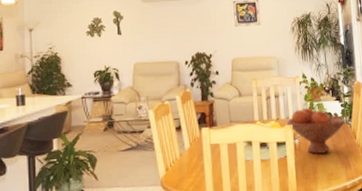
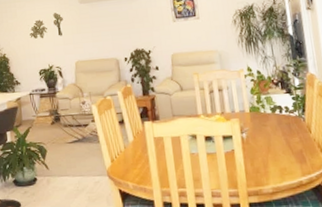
fruit bowl: present [286,108,347,154] -> none [232,101,299,148]

